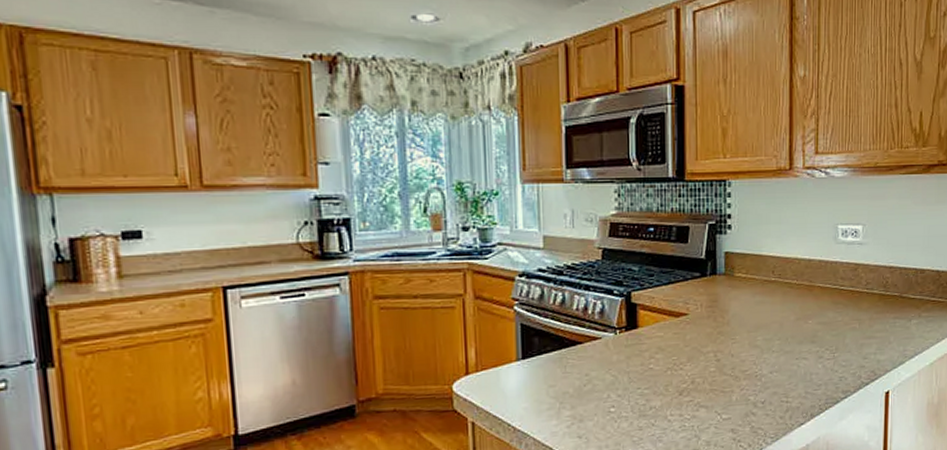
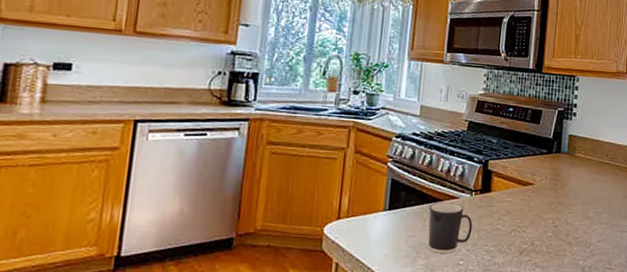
mug: none [569,344,621,402] -> present [428,203,473,253]

